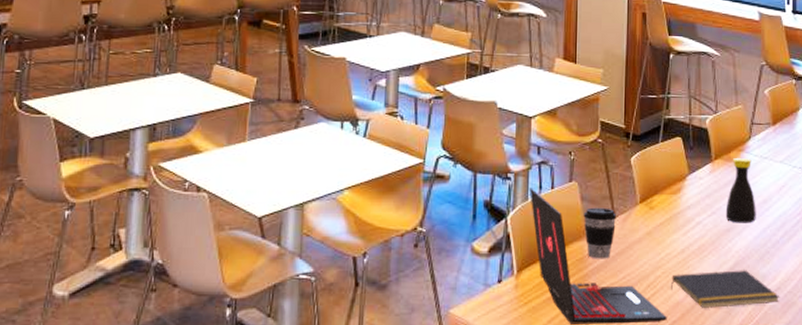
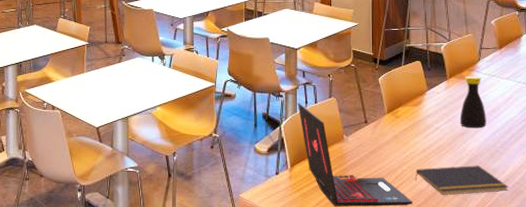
coffee cup: present [583,207,617,259] -> none [341,117,369,157]

